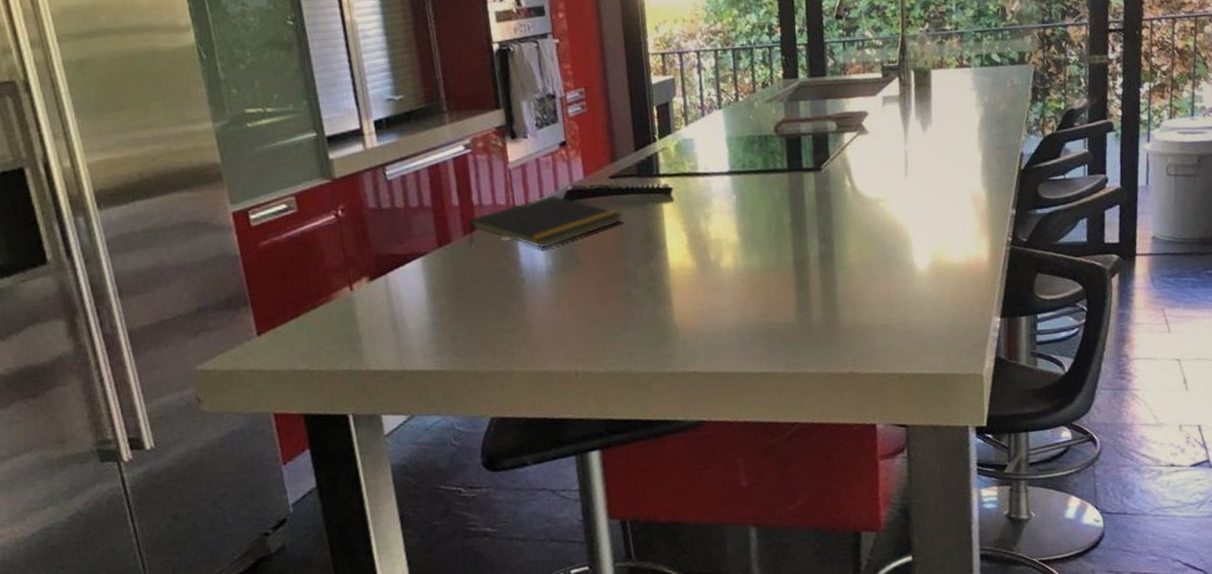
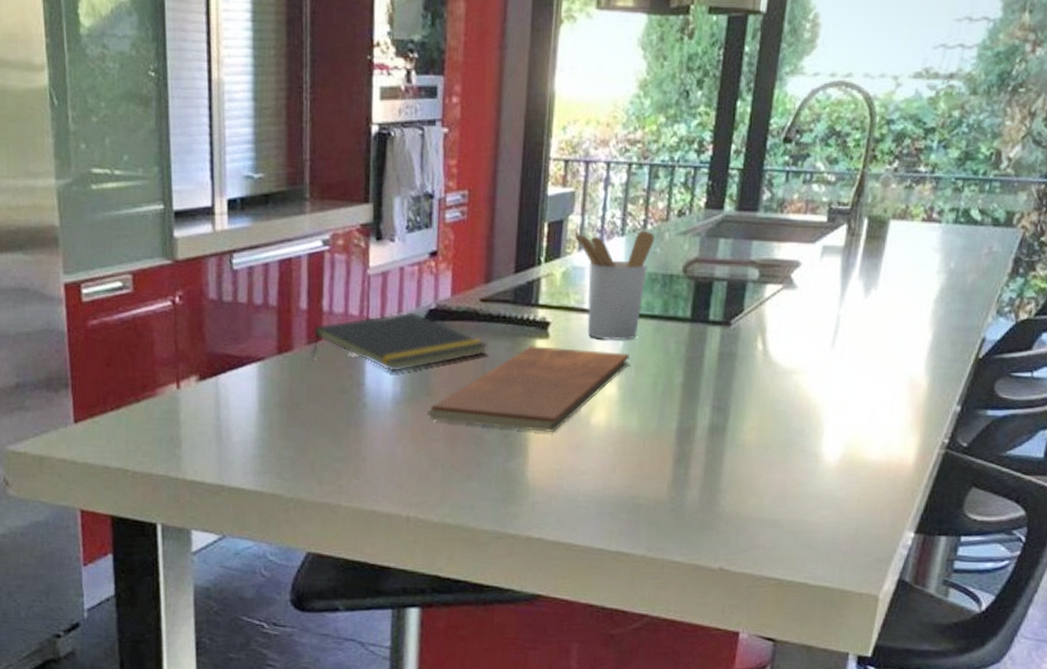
chopping board: none [579,204,744,285] -> present [427,346,629,432]
utensil holder: none [680,102,747,196] -> present [575,230,655,340]

